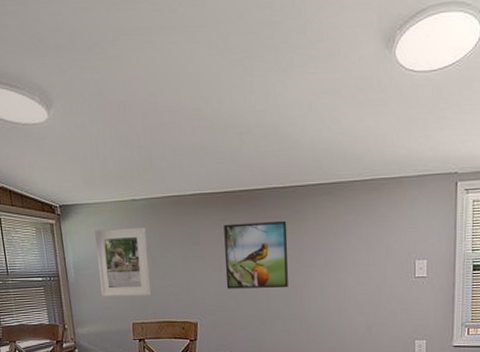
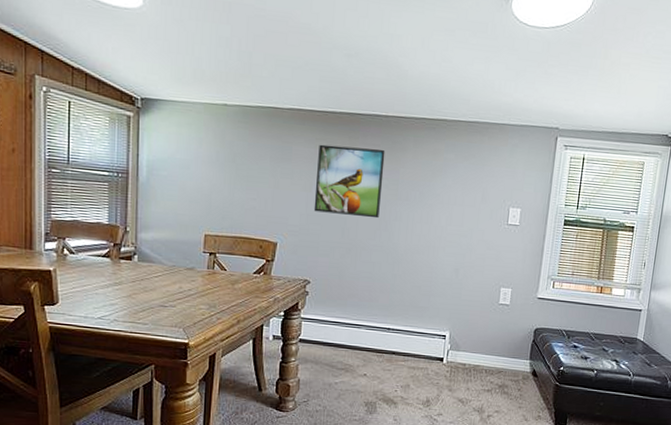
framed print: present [95,228,152,297] -> none [173,130,234,208]

